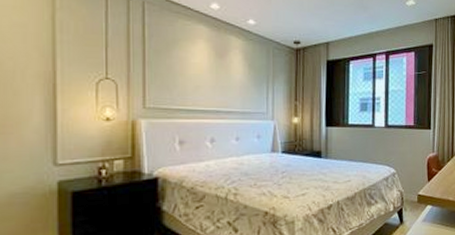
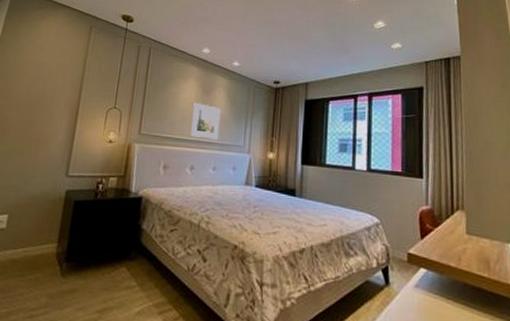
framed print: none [207,68,239,108] -> present [191,103,221,140]

